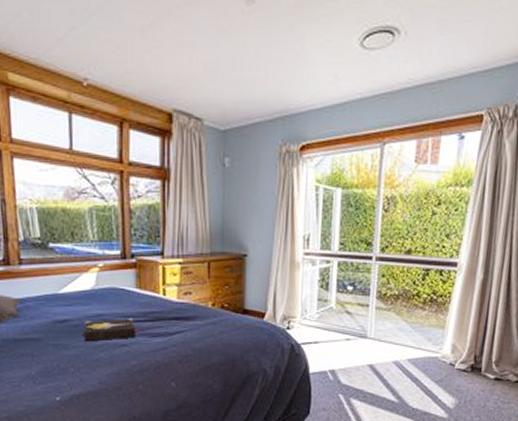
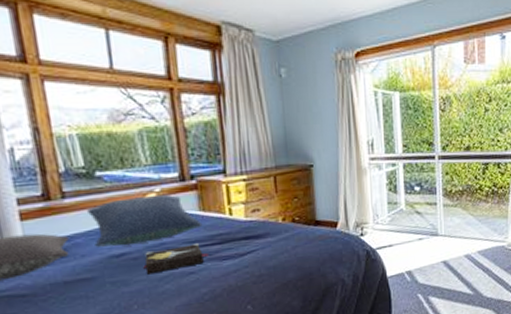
pillow: none [38,269,138,313] -> present [86,194,203,247]

